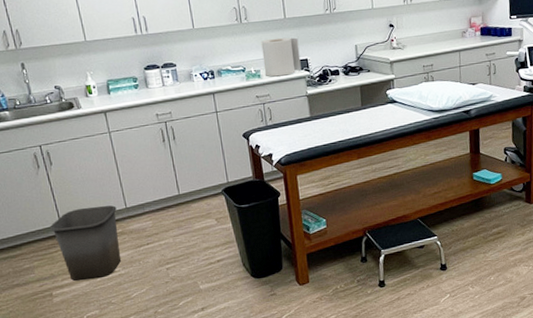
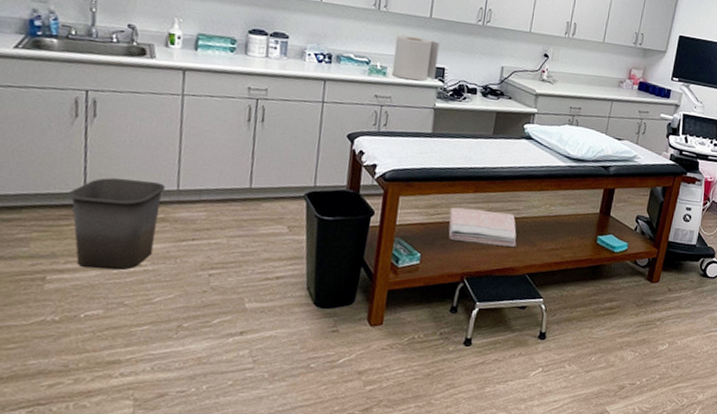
towel: none [340,170,404,203] -> present [448,207,517,247]

